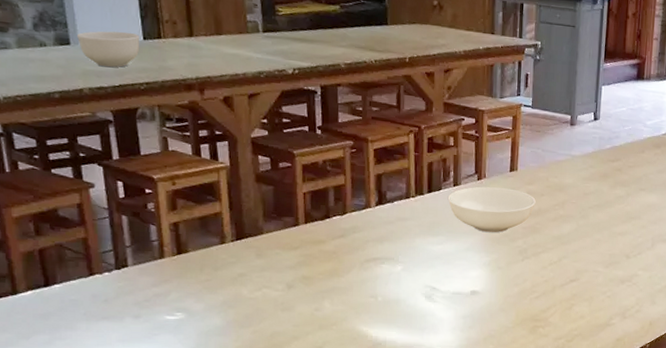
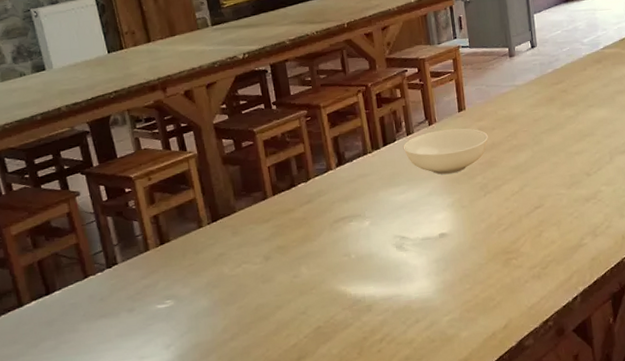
bowl: present [77,31,139,68] -> none [51,49,105,85]

